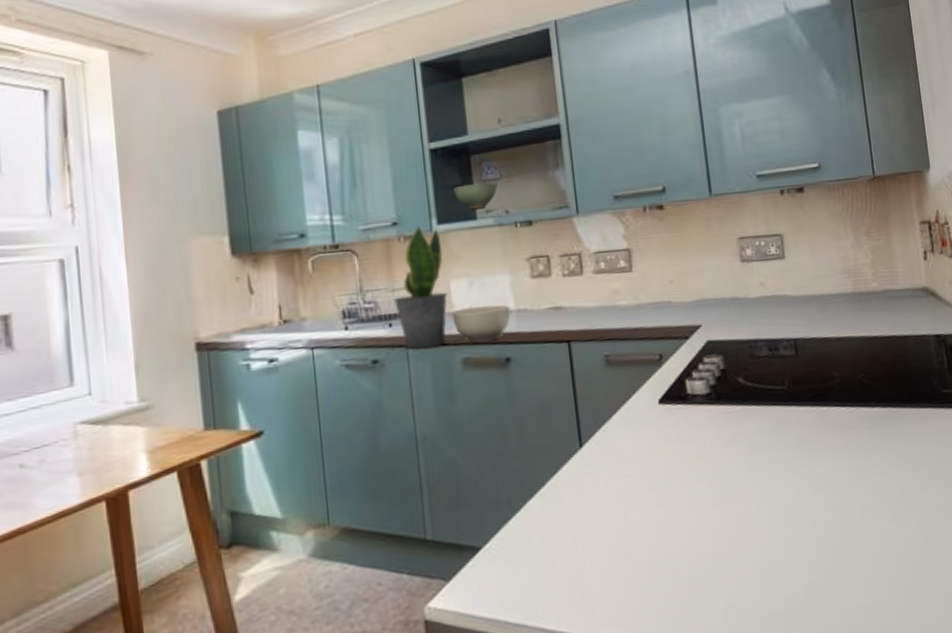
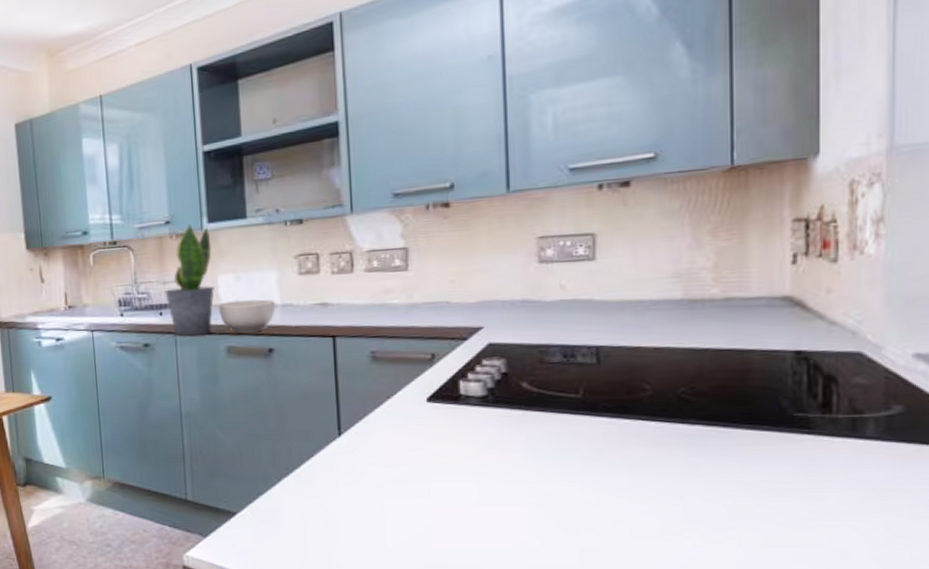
bowl: present [453,182,498,211] -> none [224,182,269,210]

